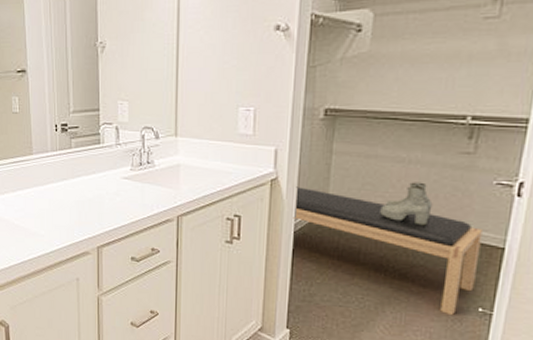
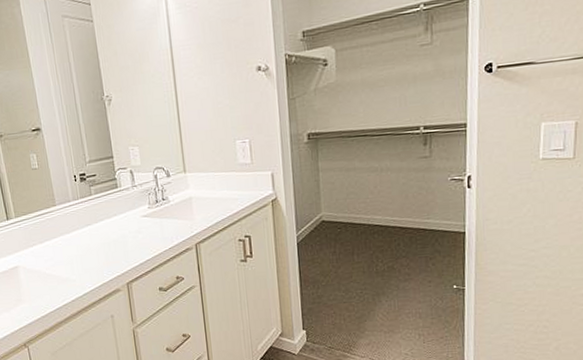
bench: present [293,186,482,316] -> none [293,203,447,296]
boots: present [380,182,433,226] -> none [364,186,405,223]

